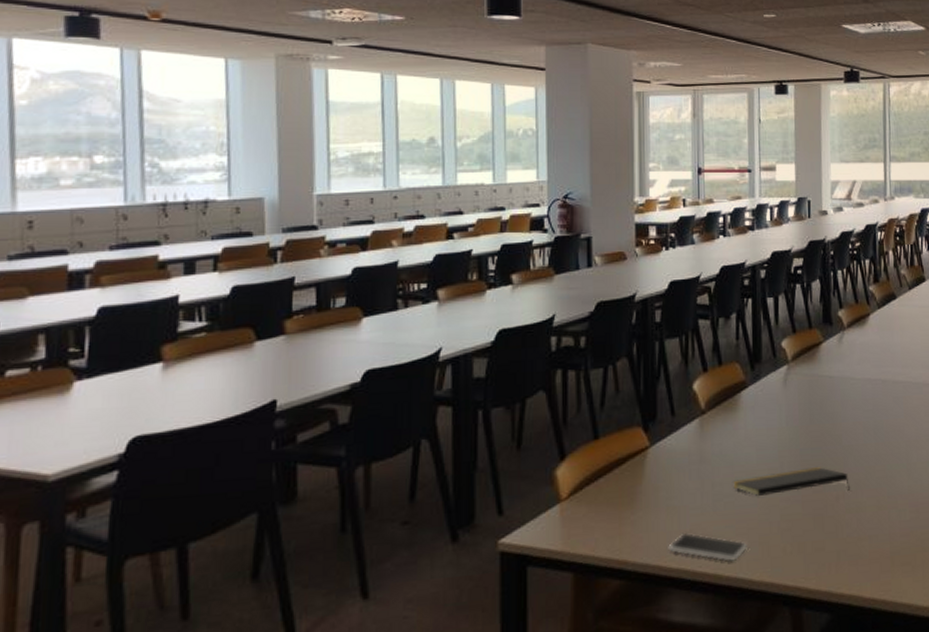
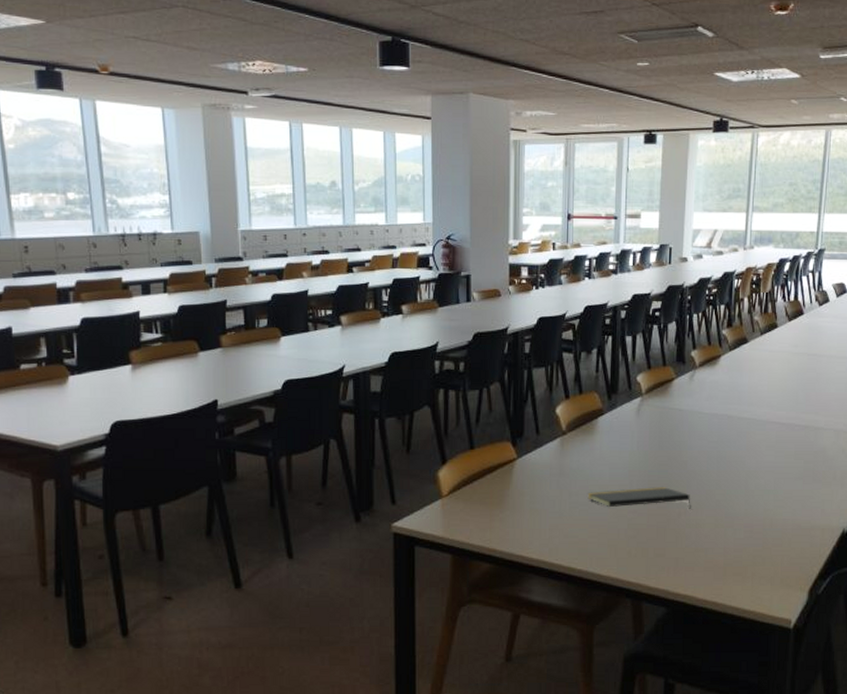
smartphone: present [668,532,747,561] -> none [530,531,598,558]

